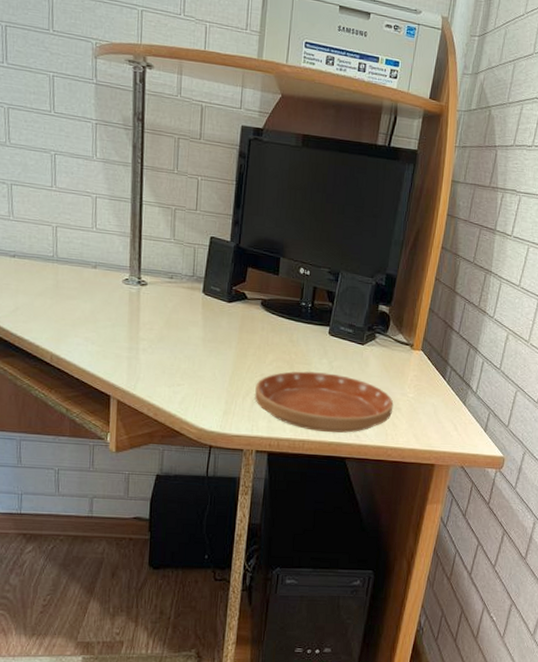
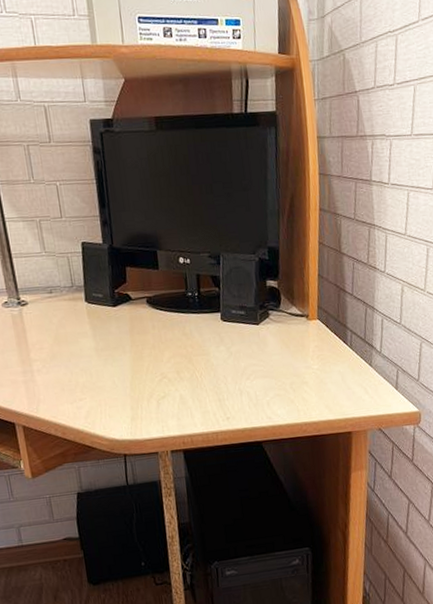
saucer: present [255,371,394,433] -> none [158,359,300,421]

